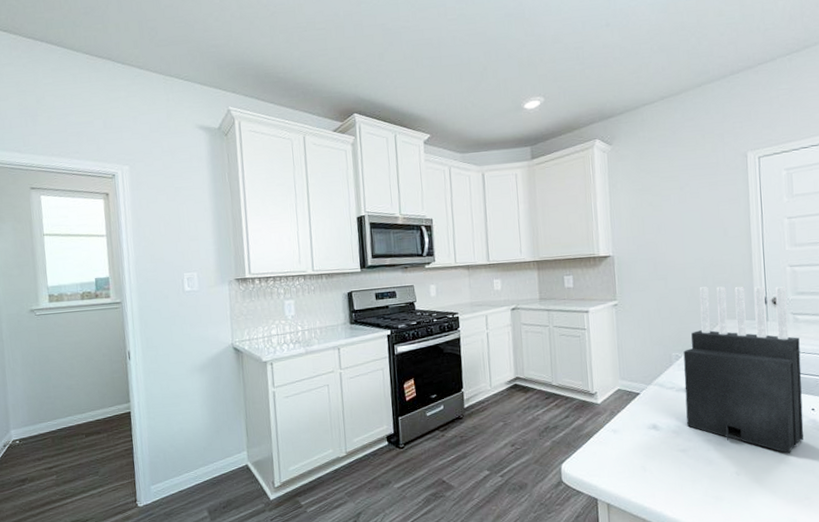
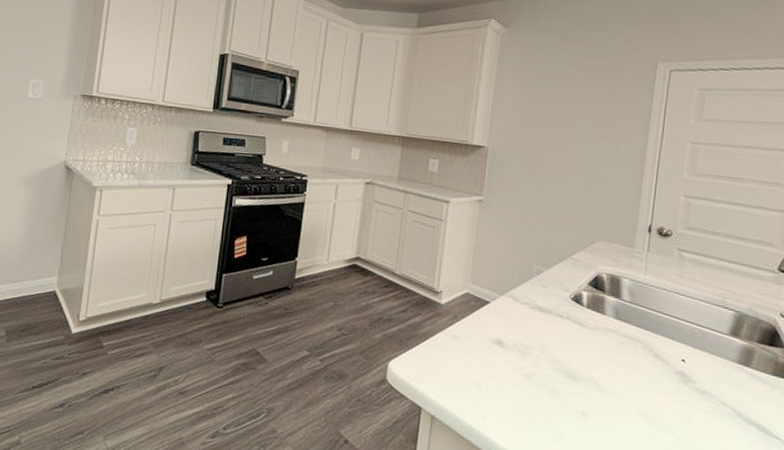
knife block: present [683,286,804,454] -> none [535,200,681,404]

